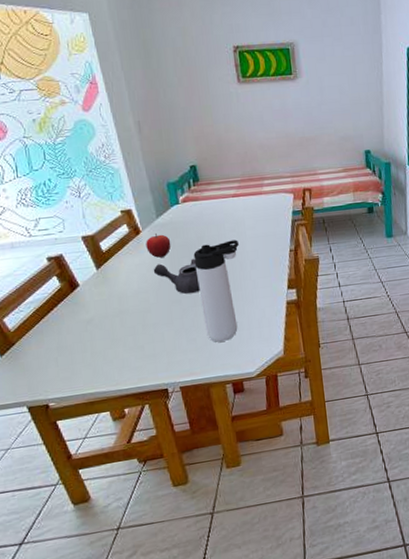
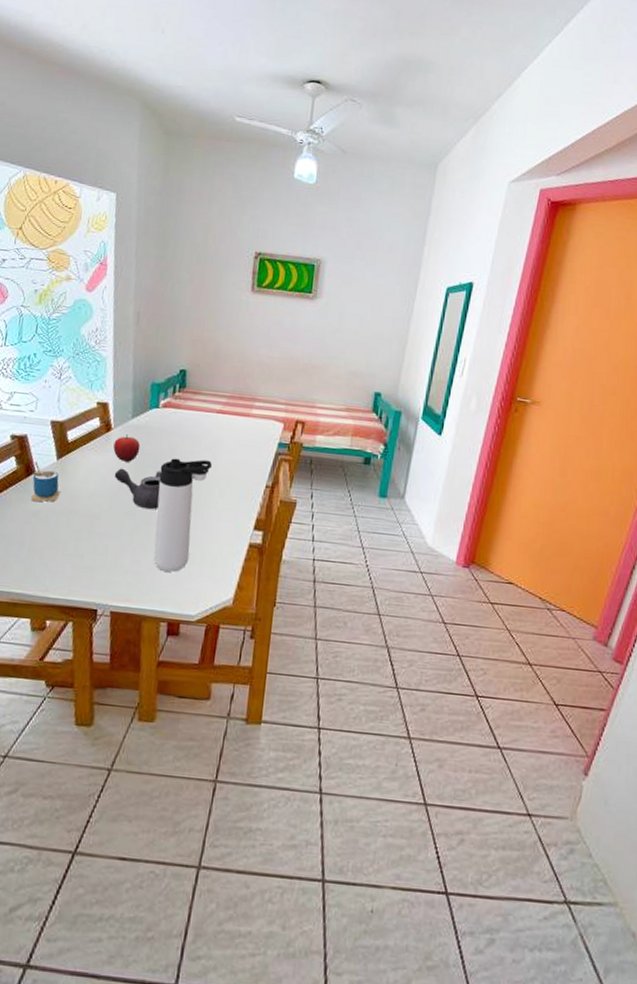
cup: none [76,276,108,312] -> present [30,462,61,502]

